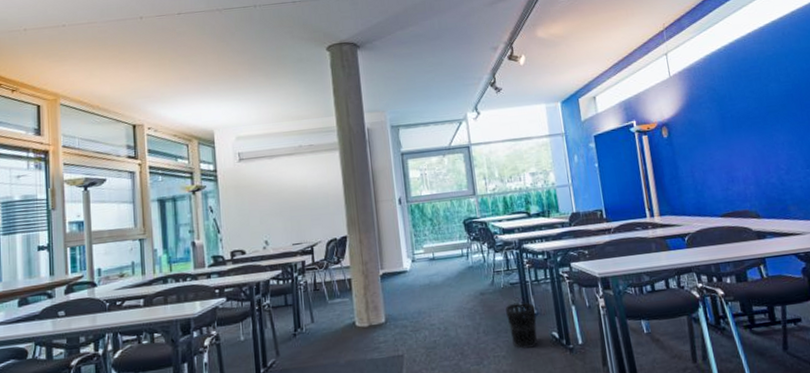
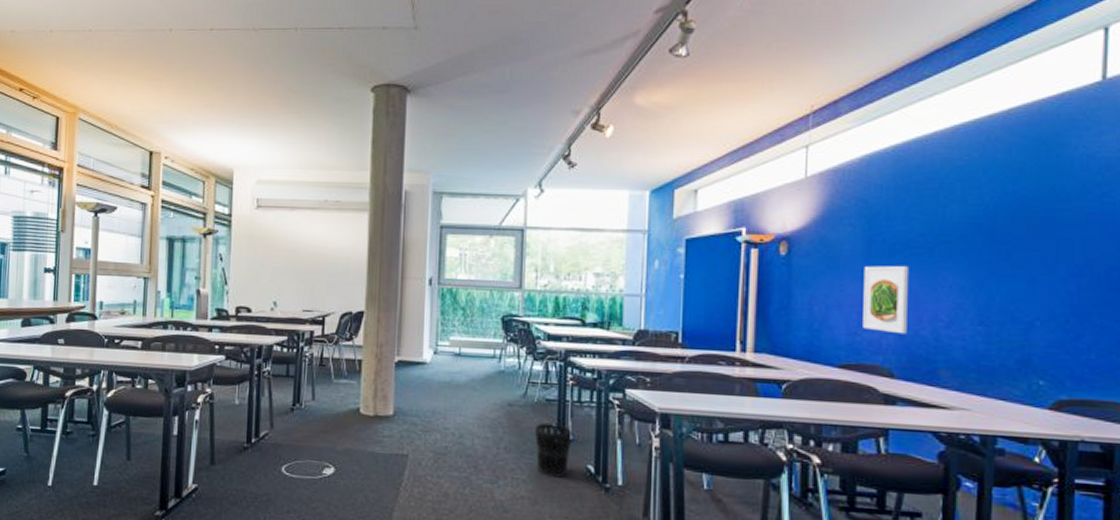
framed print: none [723,132,762,185] -> present [863,265,910,335]

